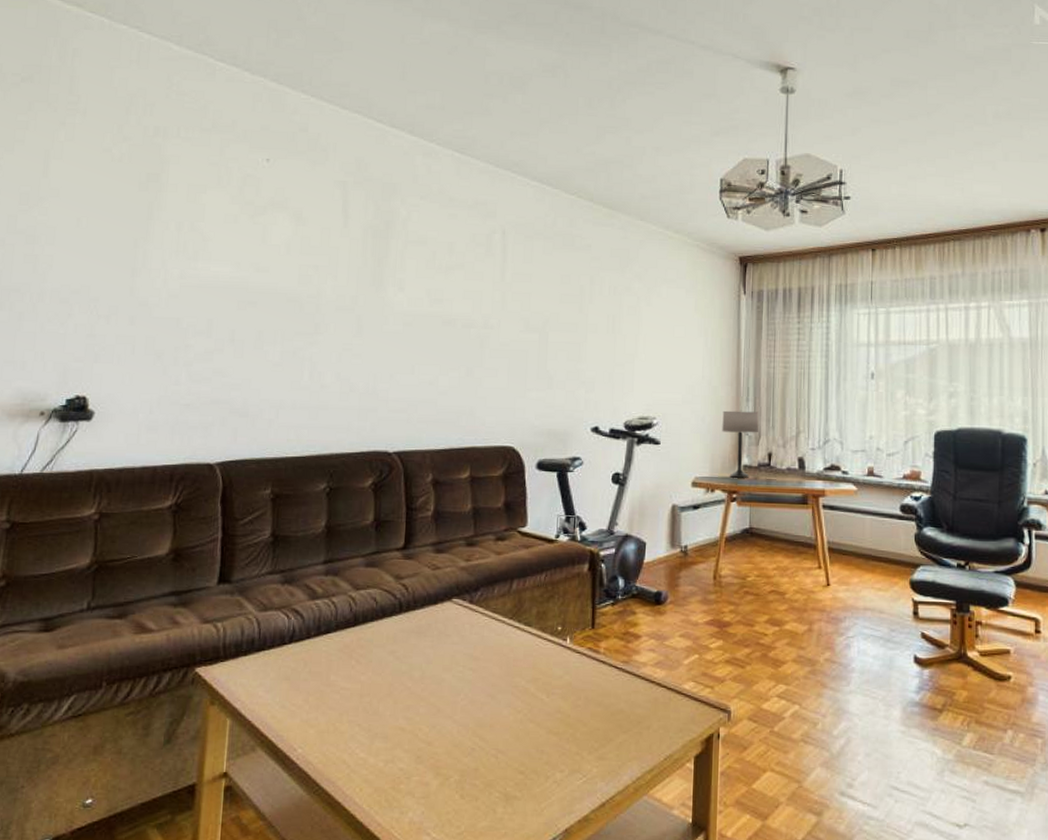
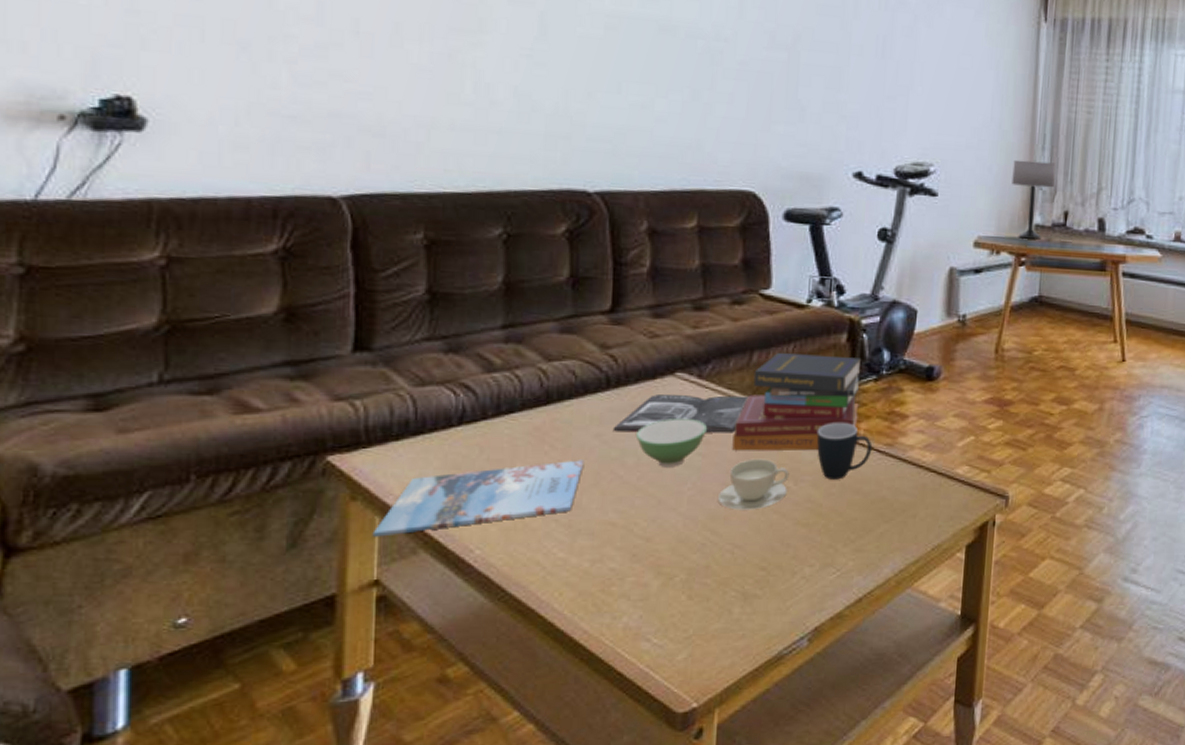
magazine: none [224,673,382,736] -> present [372,460,585,537]
magazine: none [403,617,509,651] -> present [612,394,748,433]
bowl: none [421,638,476,680] -> present [635,419,707,467]
teacup: none [485,673,543,719] -> present [718,458,790,510]
books: none [496,580,601,667] -> present [732,352,862,451]
mug: none [564,642,611,693] -> present [816,423,873,480]

